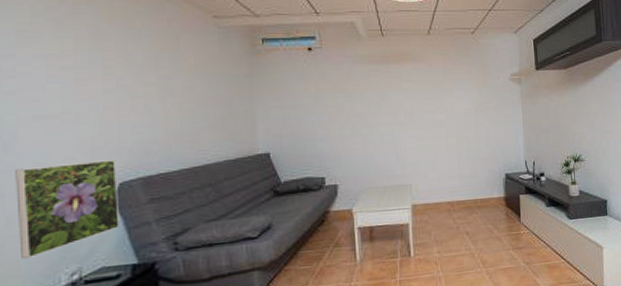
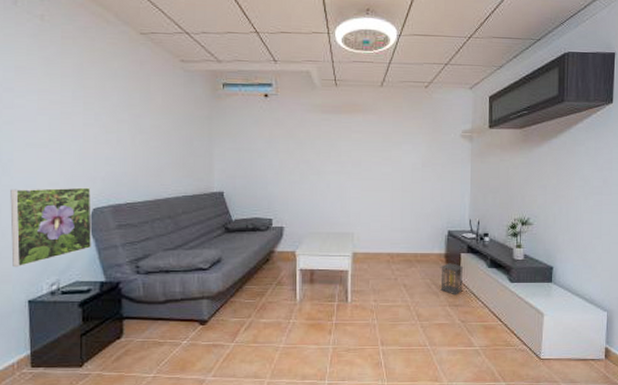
lantern: none [501,201,524,238] -> present [440,258,464,296]

